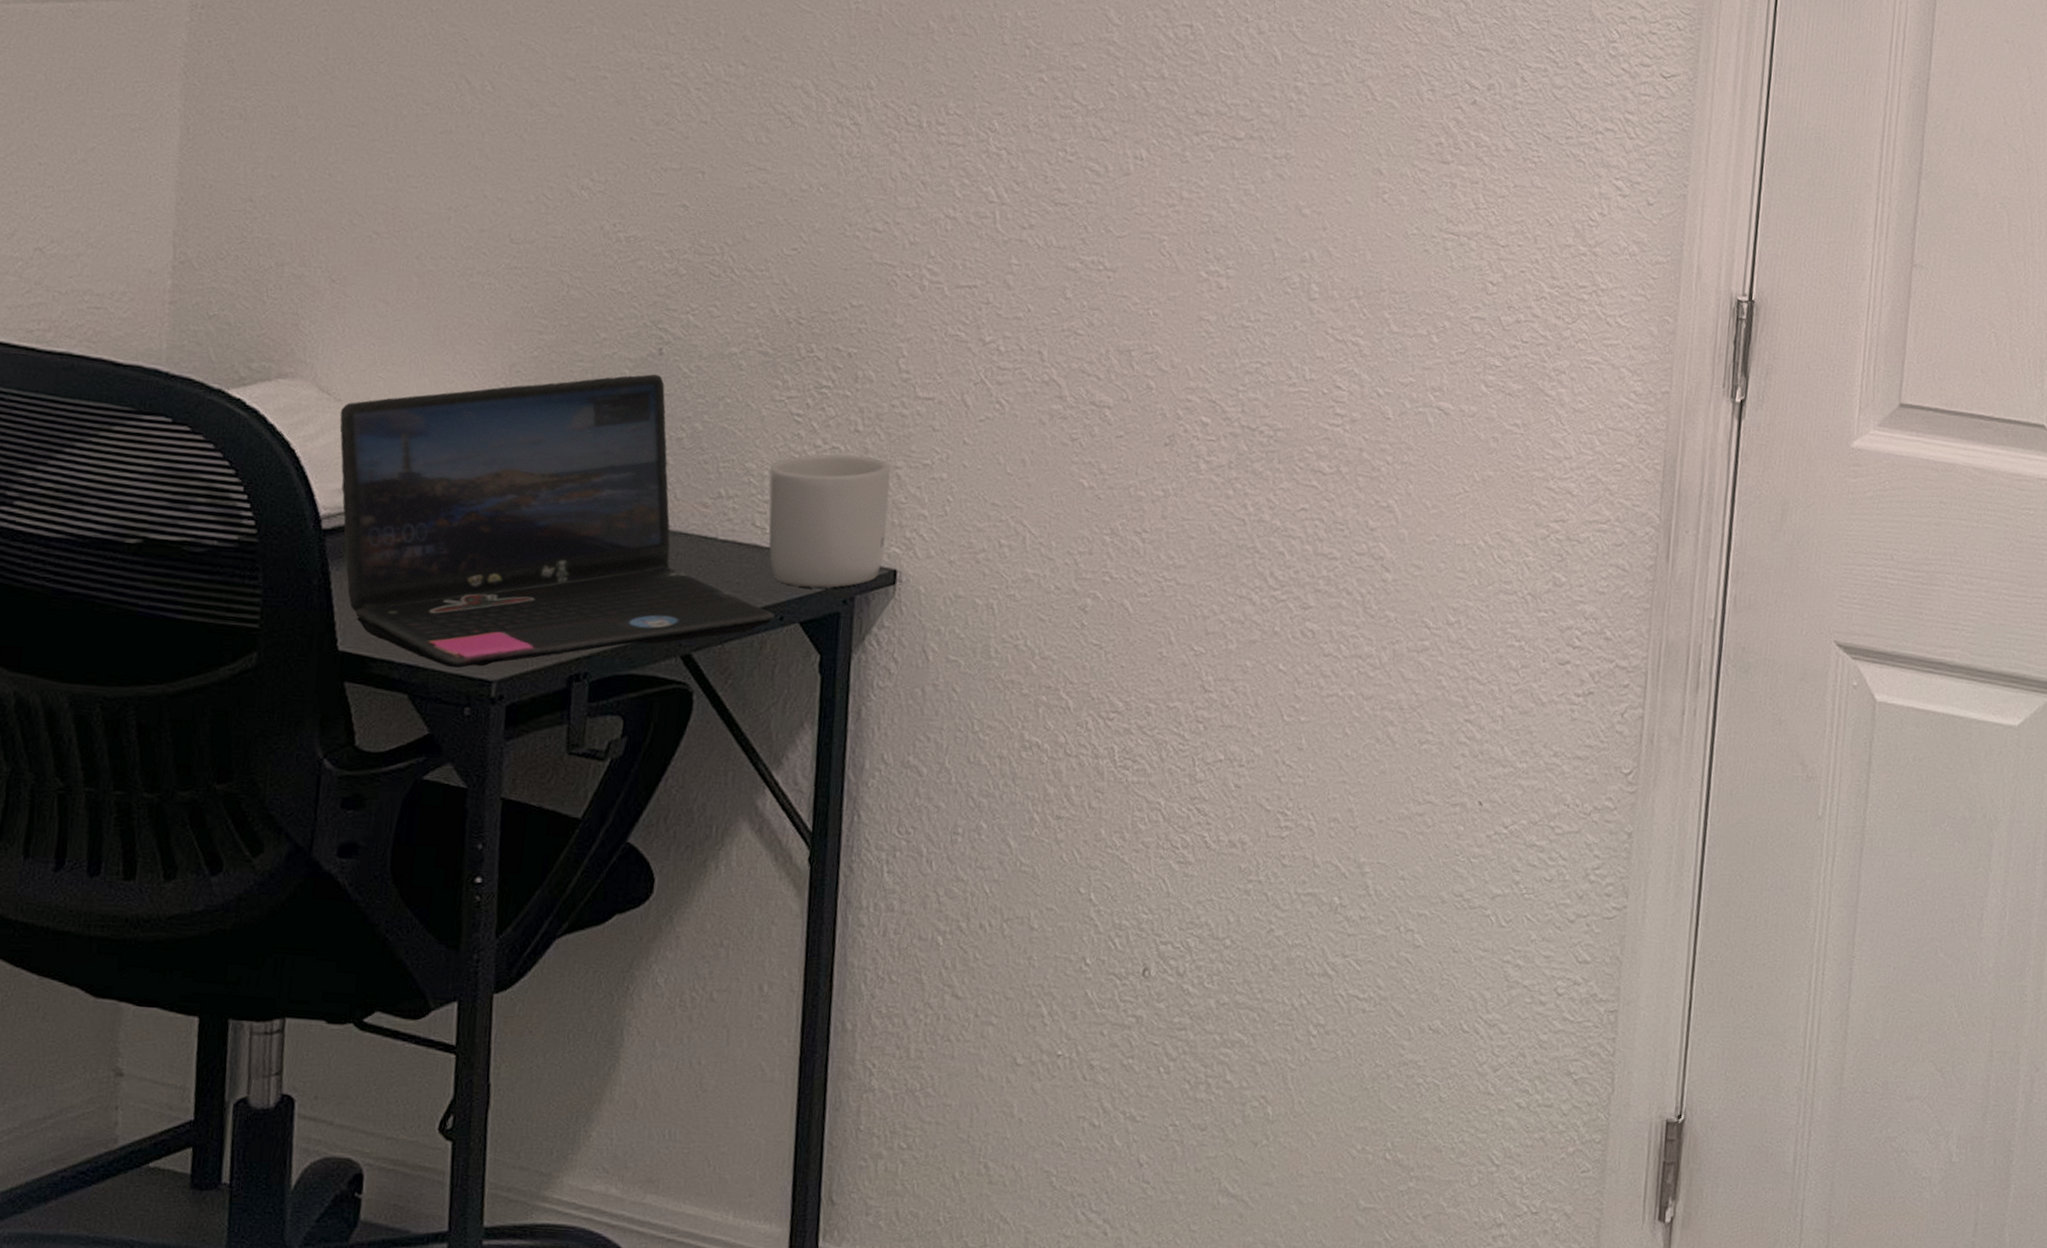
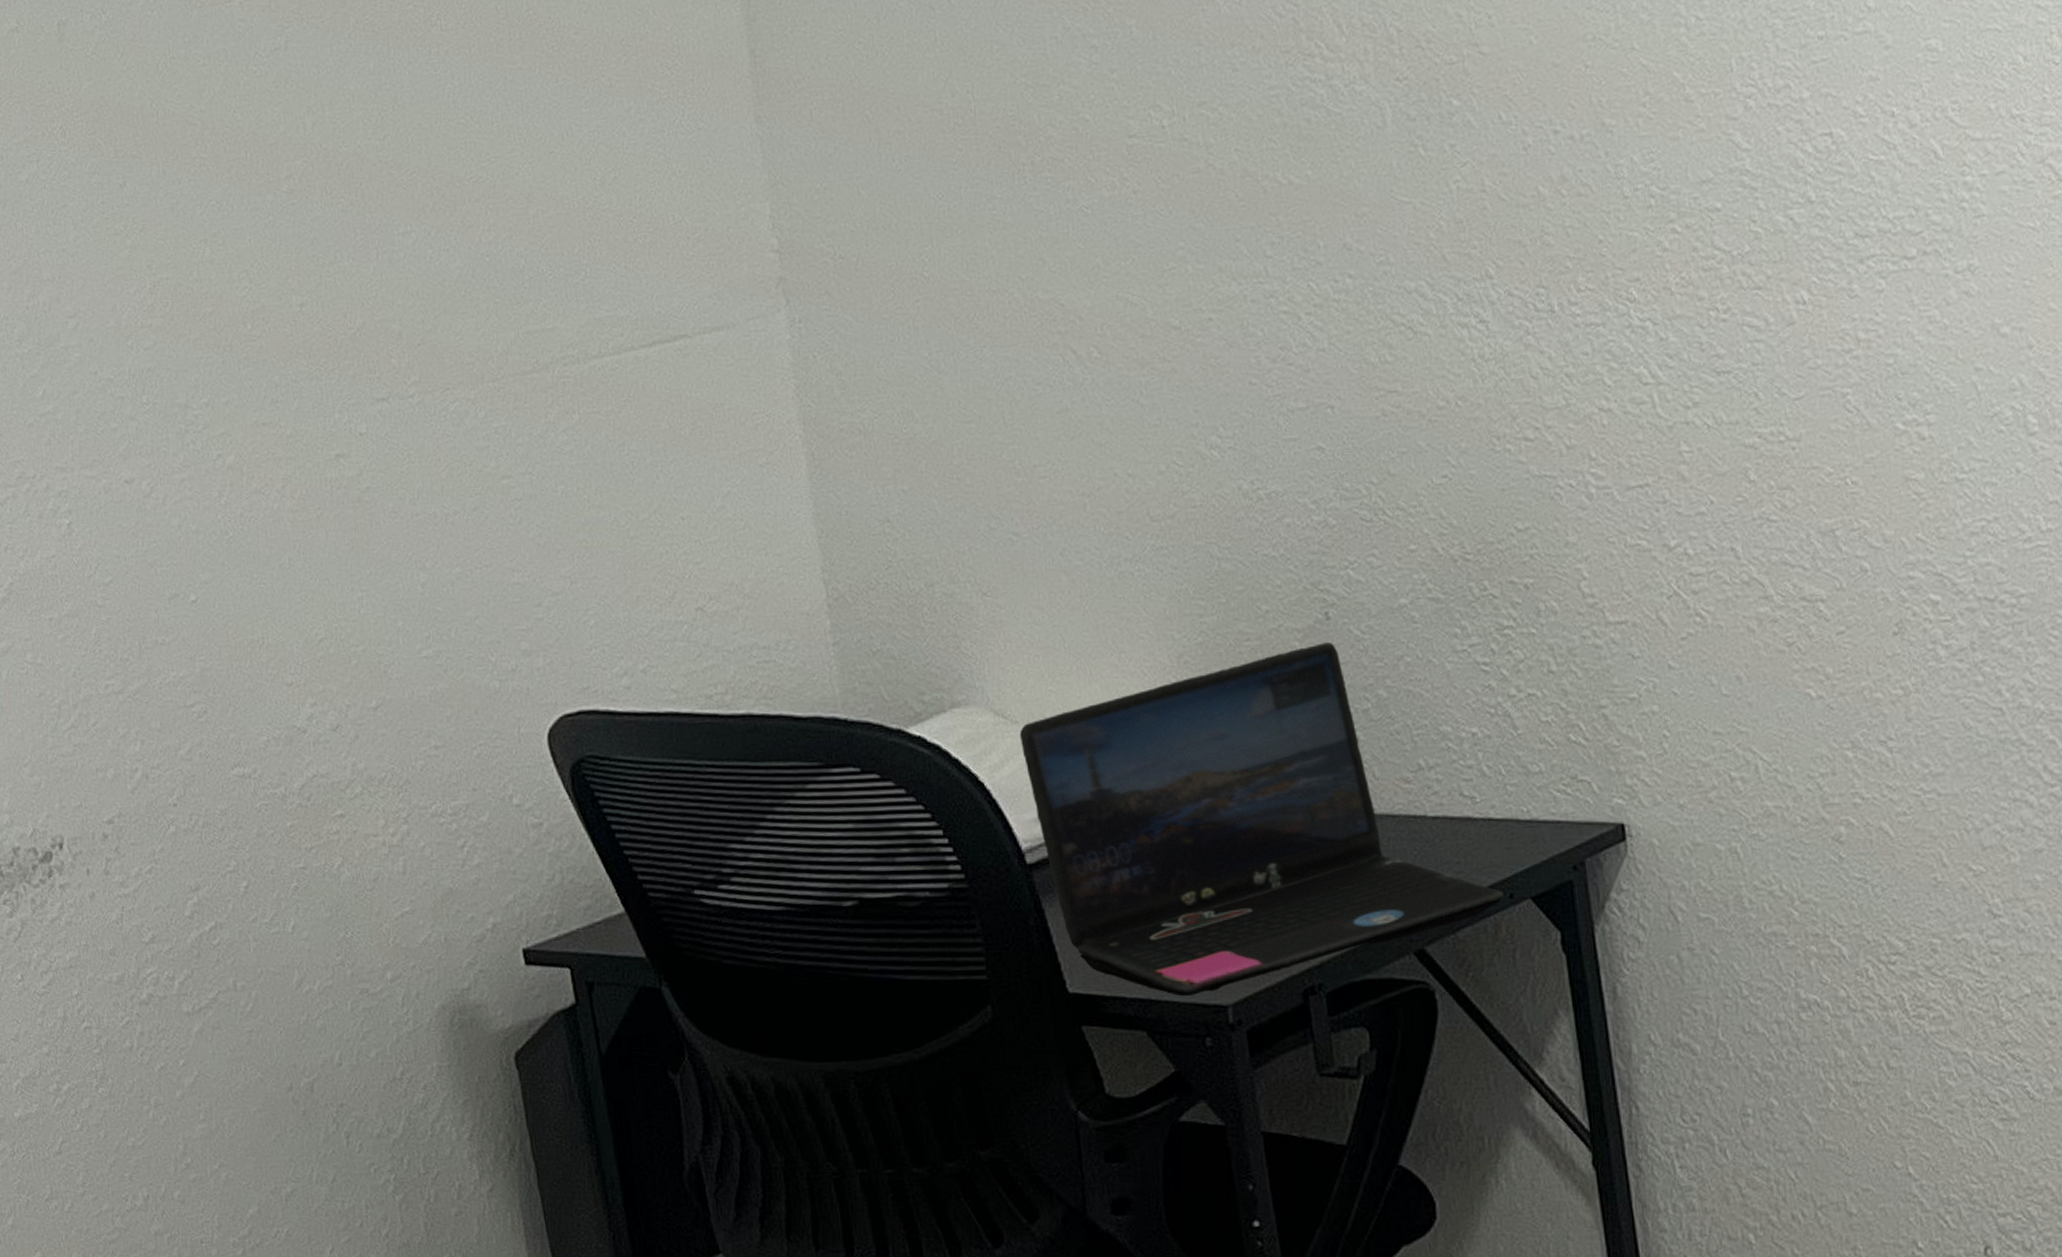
mug: present [768,454,891,588] -> none [1466,699,1607,857]

